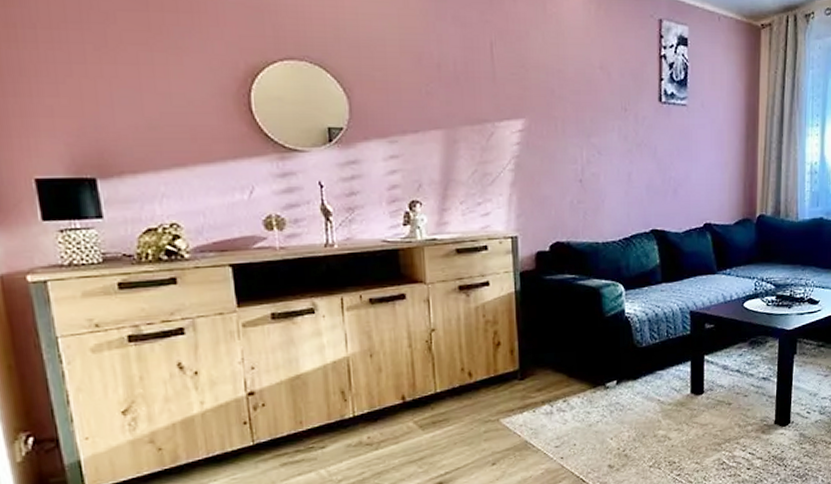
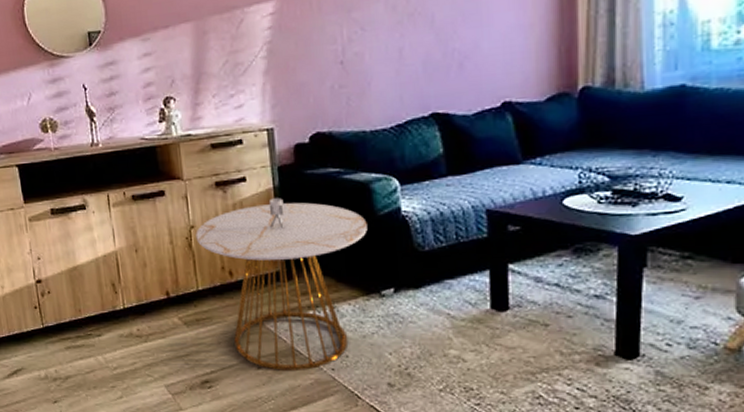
side table: none [436,301,597,465] -> present [196,198,367,370]

